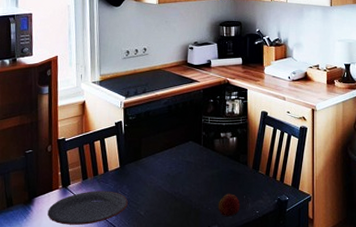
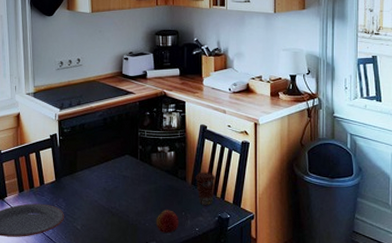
coffee cup: none [256,156,276,189] -> present [195,172,216,206]

